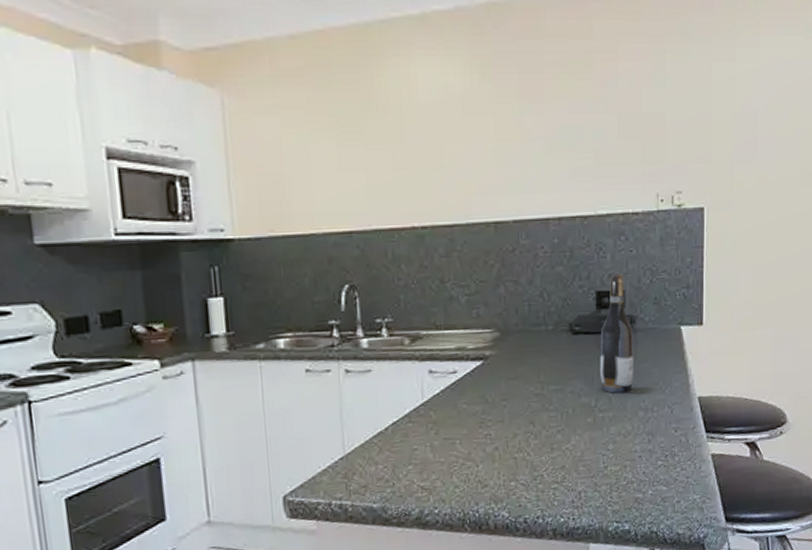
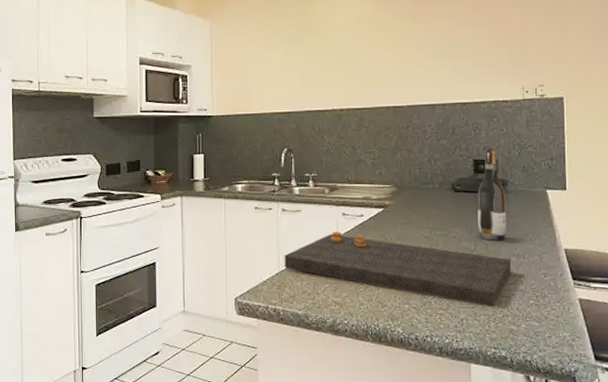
cutting board: none [350,394,637,473] -> present [284,231,511,307]

